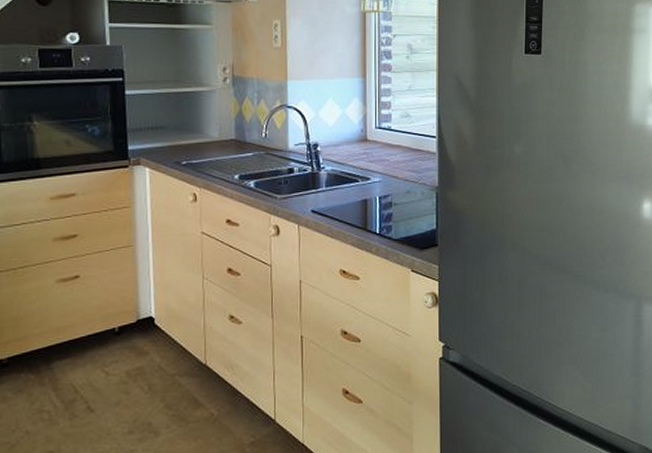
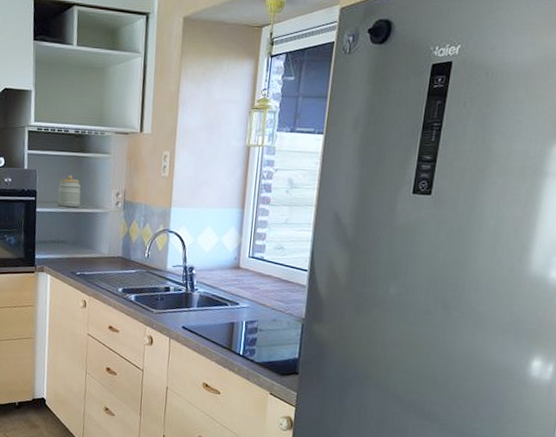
jar: none [151,49,181,87] -> present [57,174,82,208]

